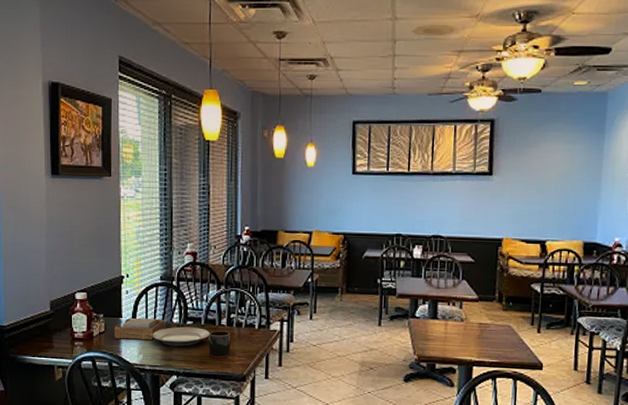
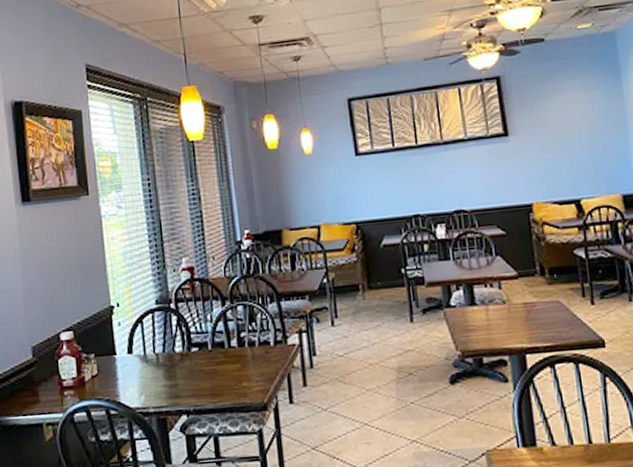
napkin holder: present [114,318,165,341] -> none [108,349,167,381]
plate: present [152,326,210,347] -> none [152,354,219,381]
mug: present [208,330,231,358] -> none [218,352,246,387]

